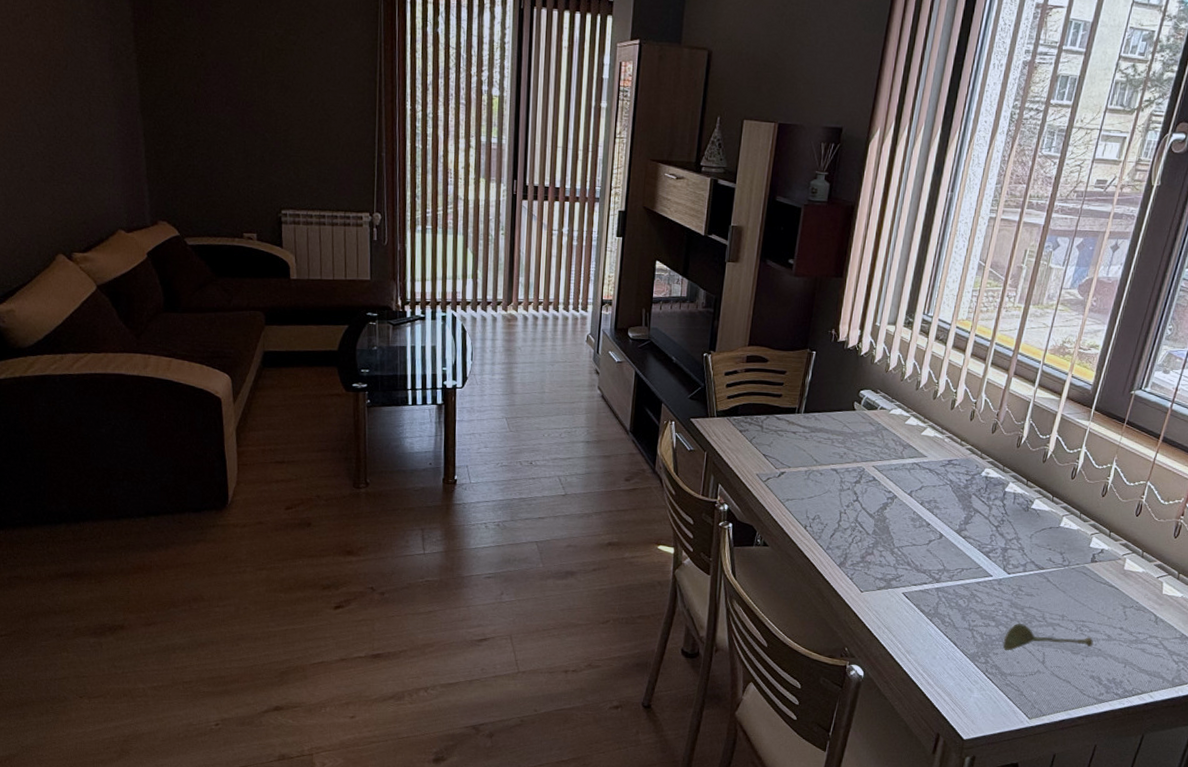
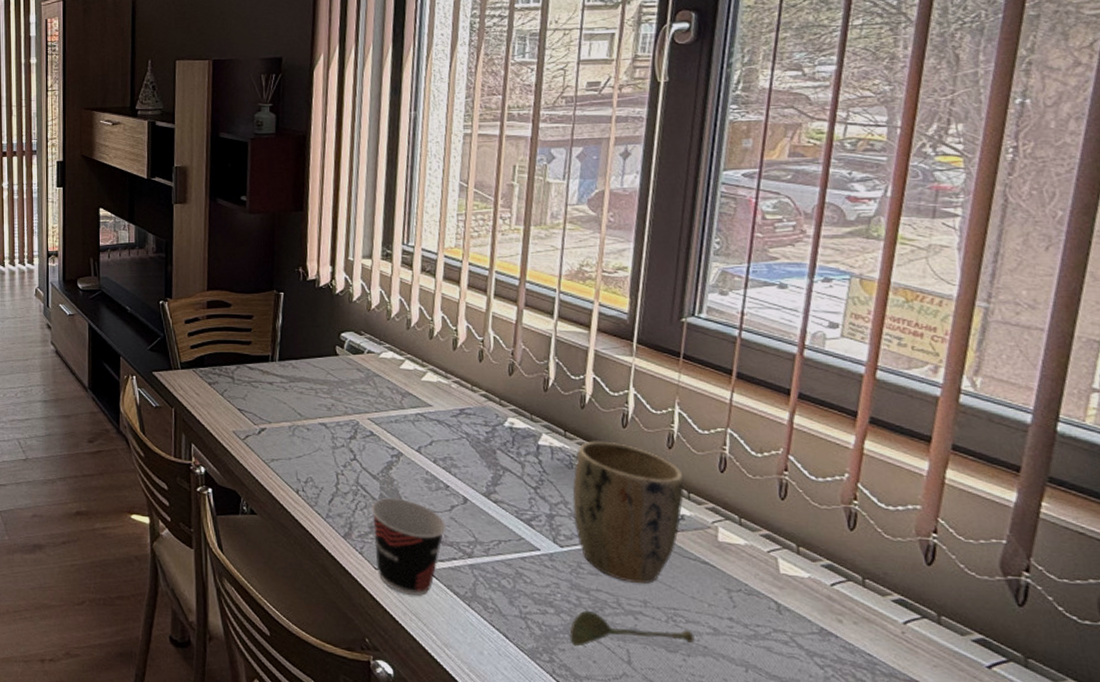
cup: none [862,533,923,613] -> present [371,498,446,596]
plant pot: none [1022,489,1109,602] -> present [572,441,684,584]

